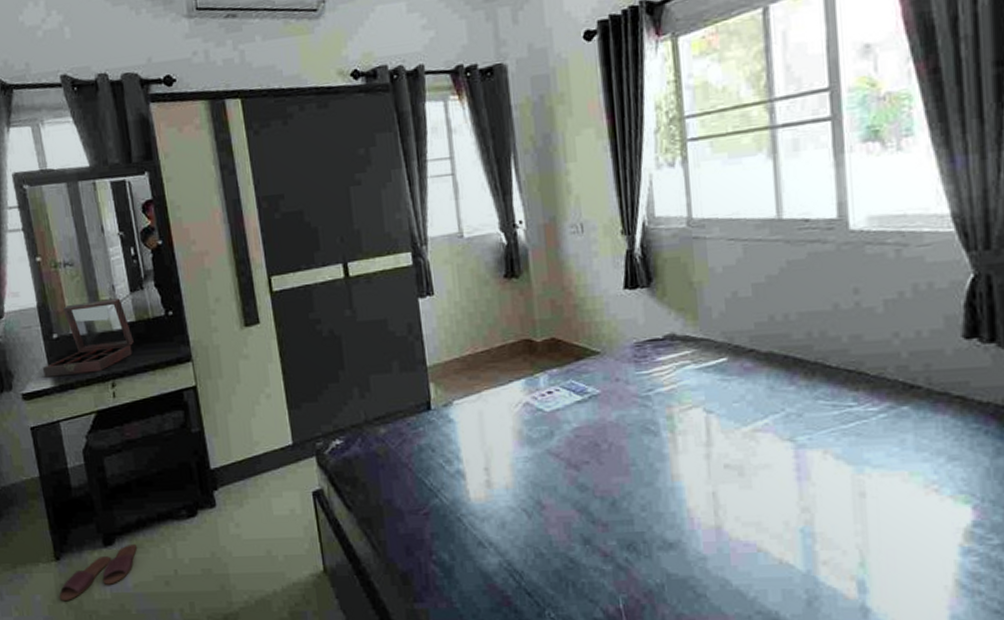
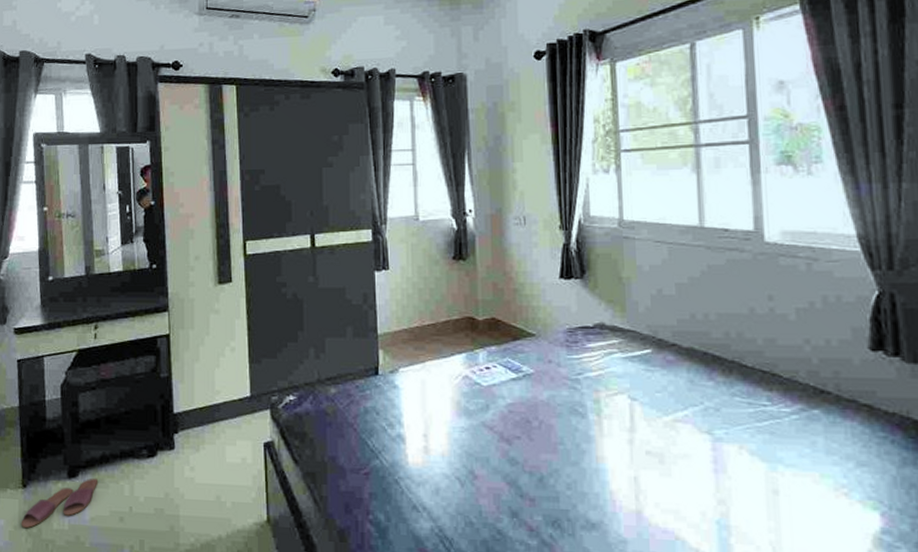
jewelry box: present [43,298,134,378] -> none [36,249,119,315]

